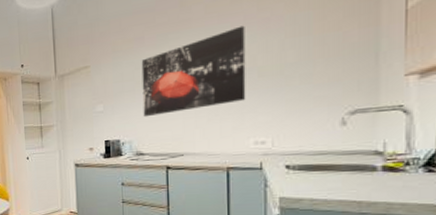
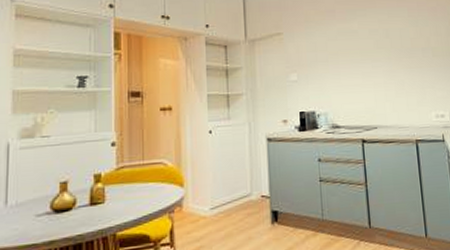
wall art: present [141,25,246,117] -> none [333,11,426,89]

